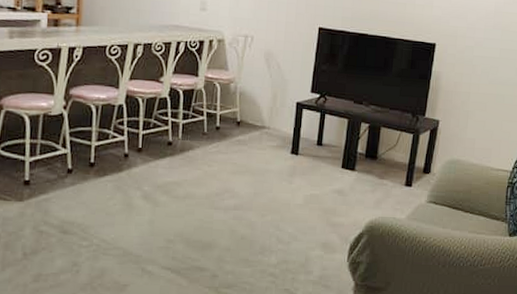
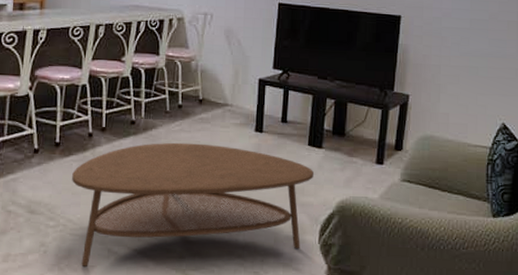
coffee table: none [106,163,346,287] -> present [72,142,314,268]

